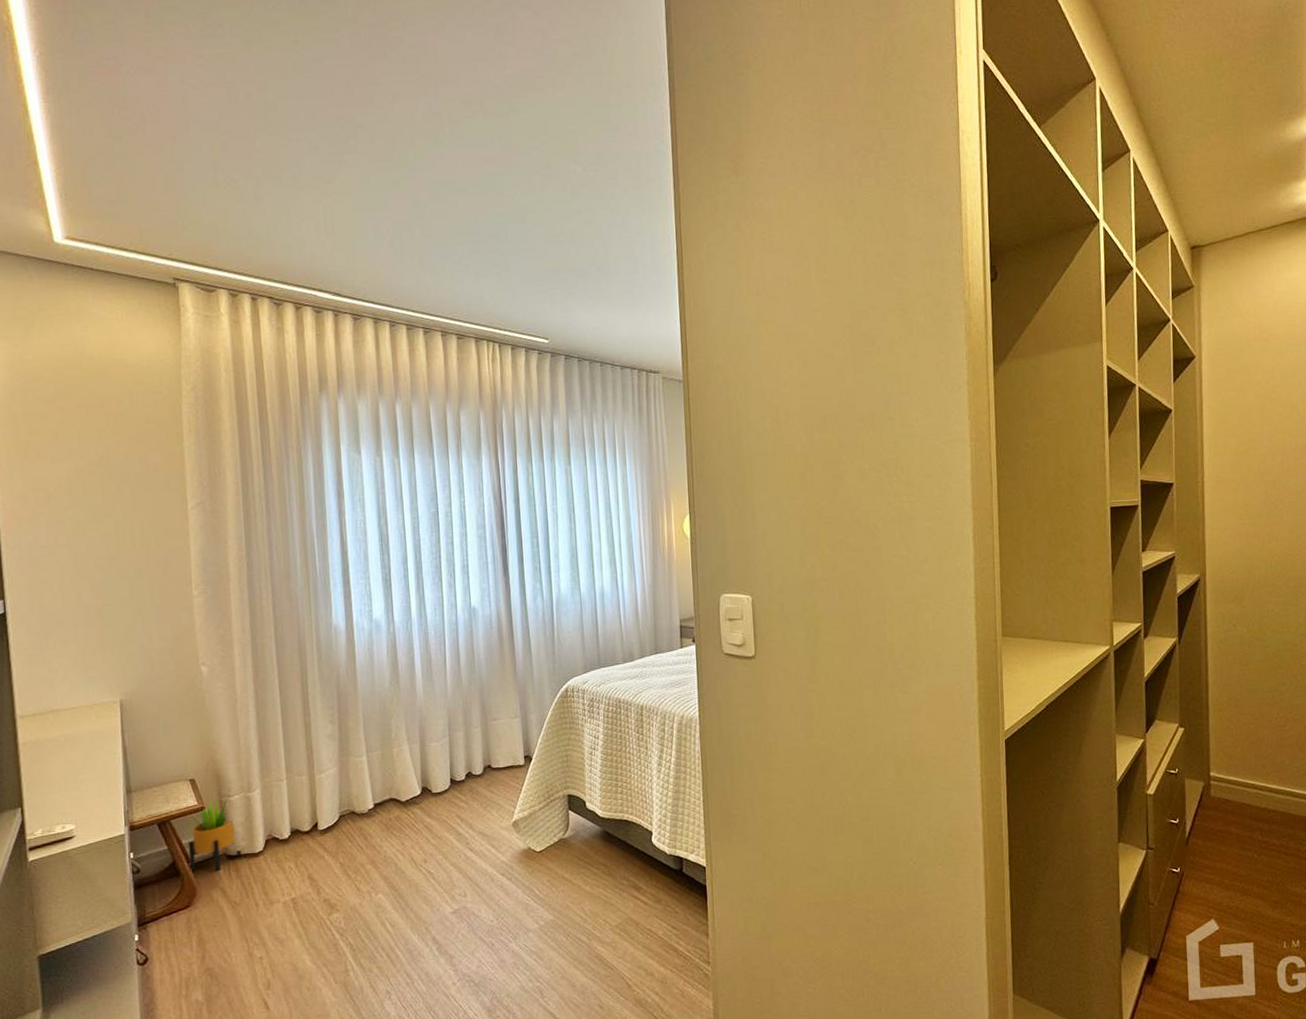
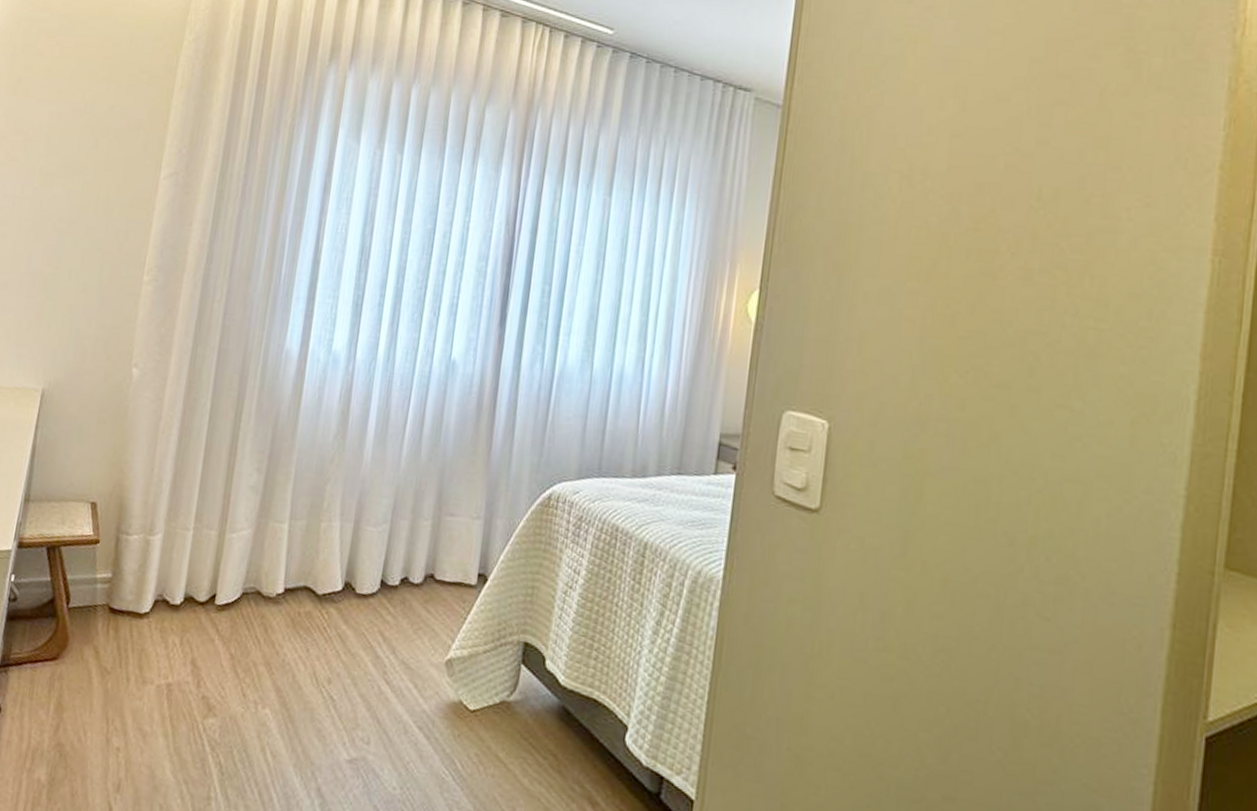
potted plant: present [188,794,242,872] -> none [67,528,127,624]

